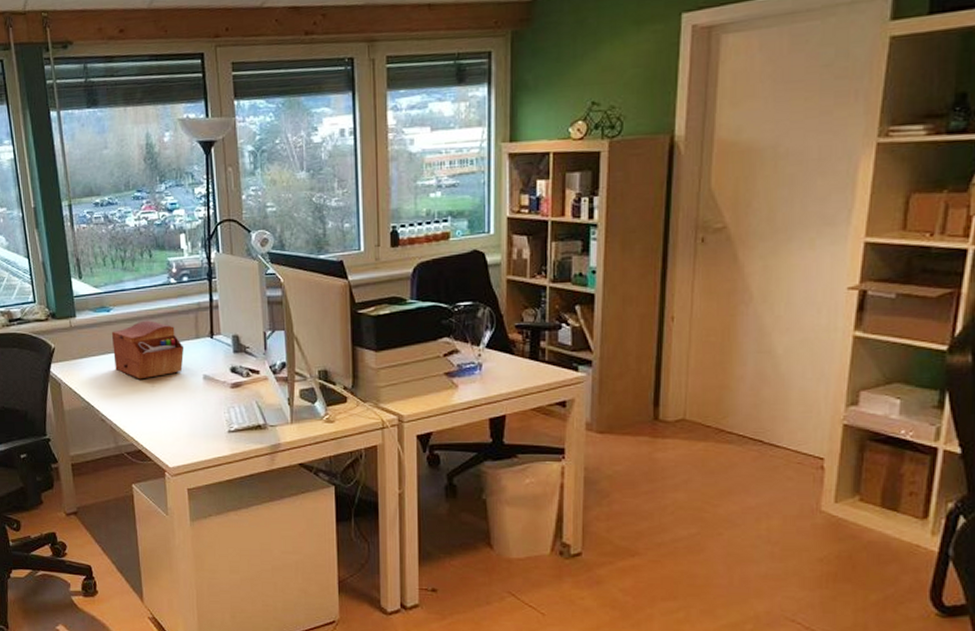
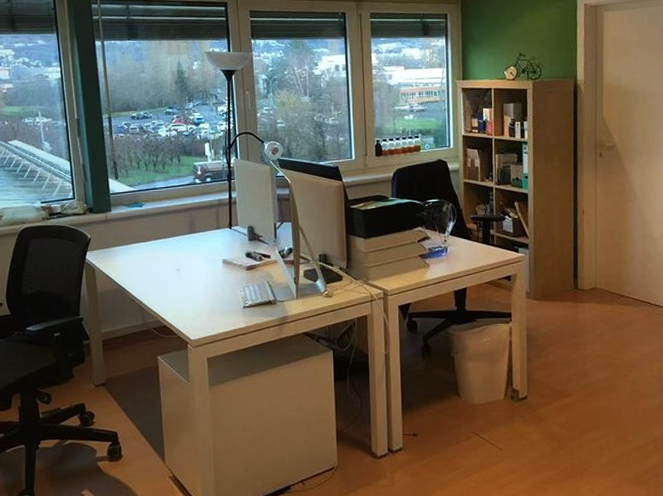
sewing box: present [111,320,185,380] -> none [142,214,207,264]

